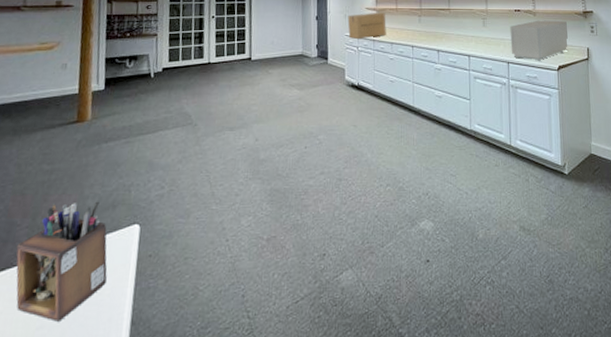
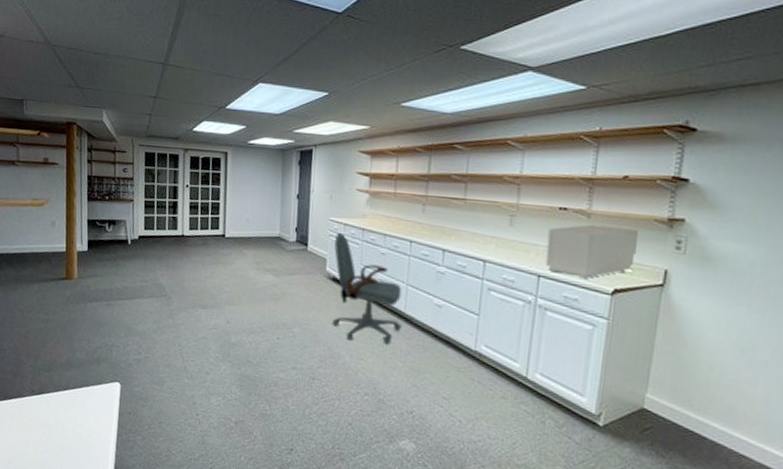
desk organizer: present [16,201,107,322] -> none [24,350,95,450]
box: present [347,12,386,40] -> none [333,195,381,227]
office chair: none [351,45,412,138] -> present [332,232,402,345]

